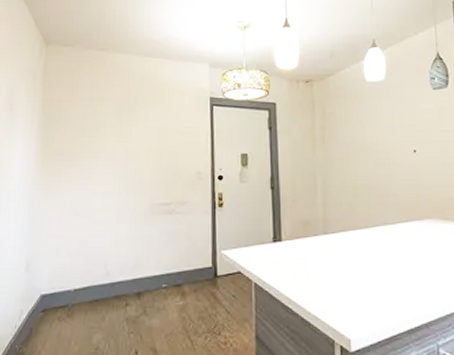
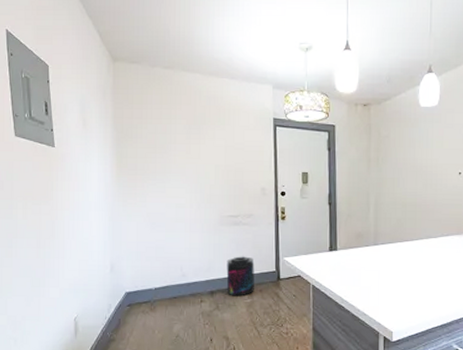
supplement container: none [156,250,189,298] -> present [226,256,255,297]

